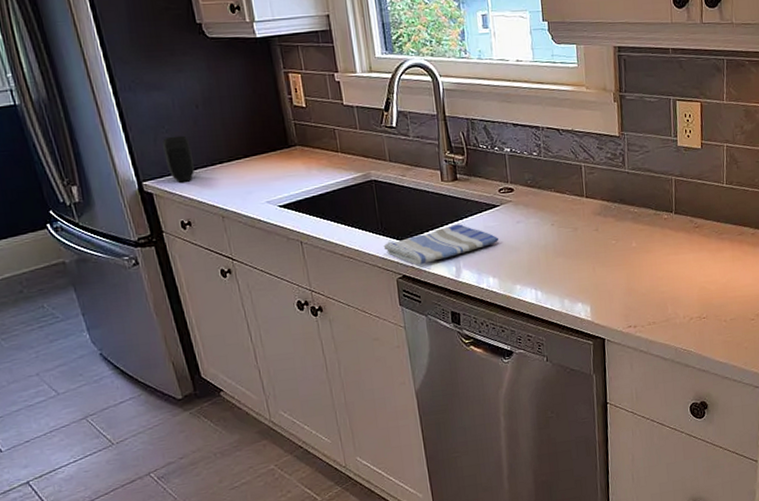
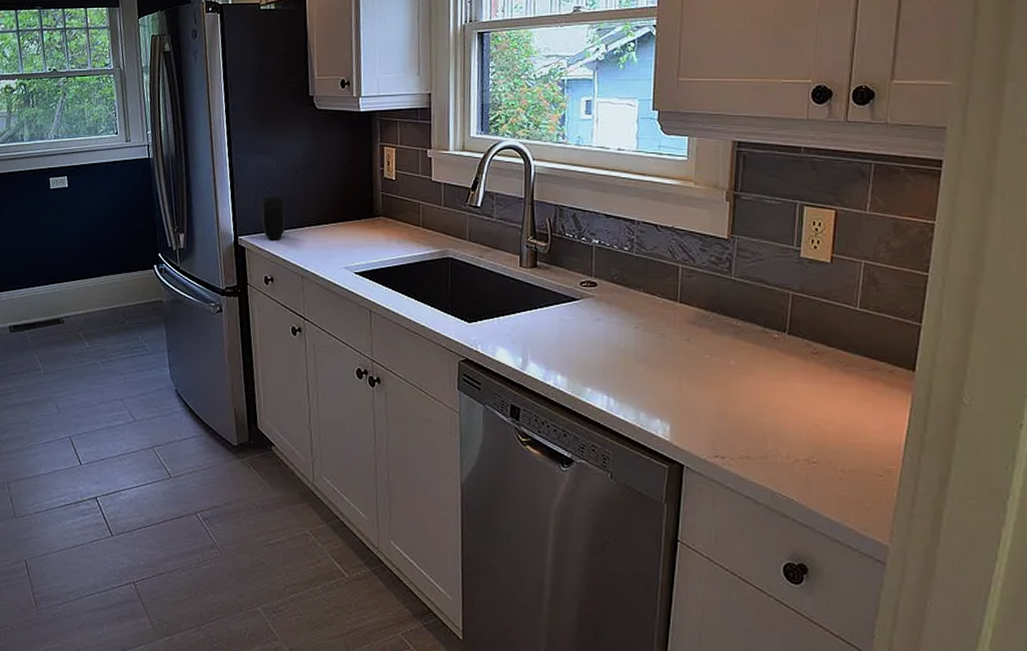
dish towel: present [383,224,499,265] -> none [450,313,574,351]

